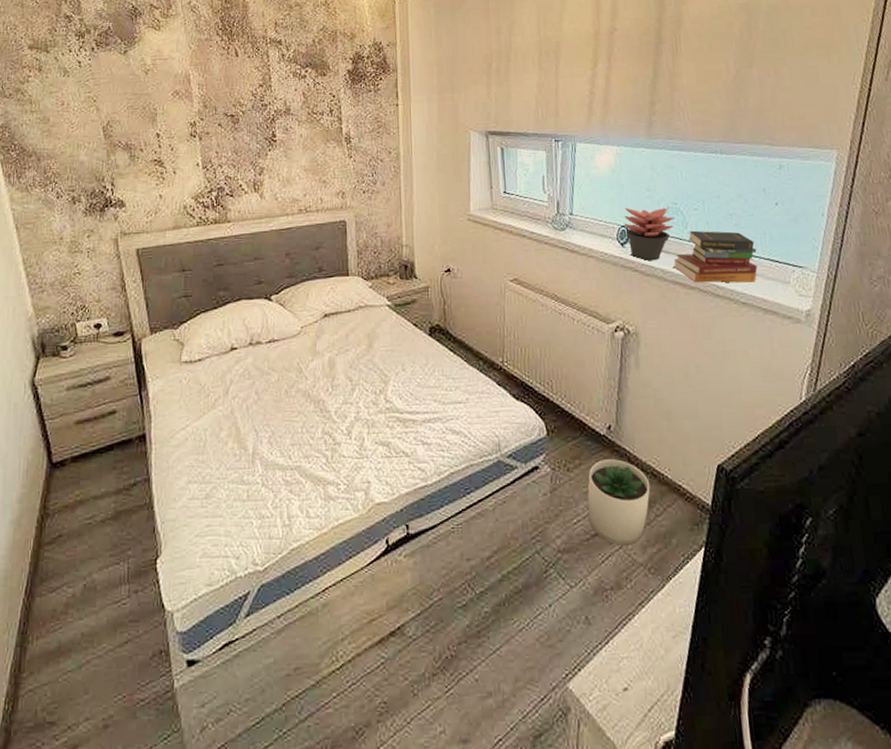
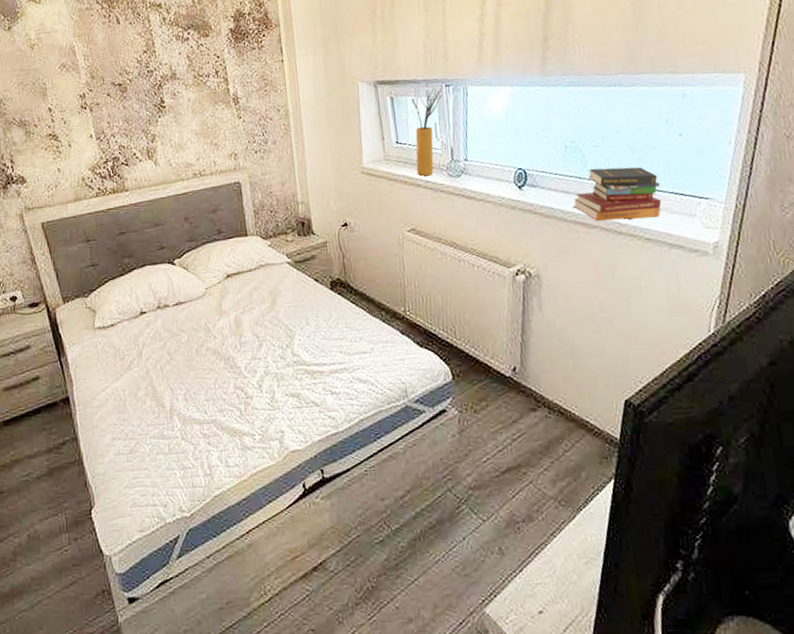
vase: none [521,136,552,228] -> present [411,82,443,177]
planter: present [587,459,651,545] -> none [495,399,558,481]
succulent plant: present [623,207,675,260] -> none [520,147,573,202]

